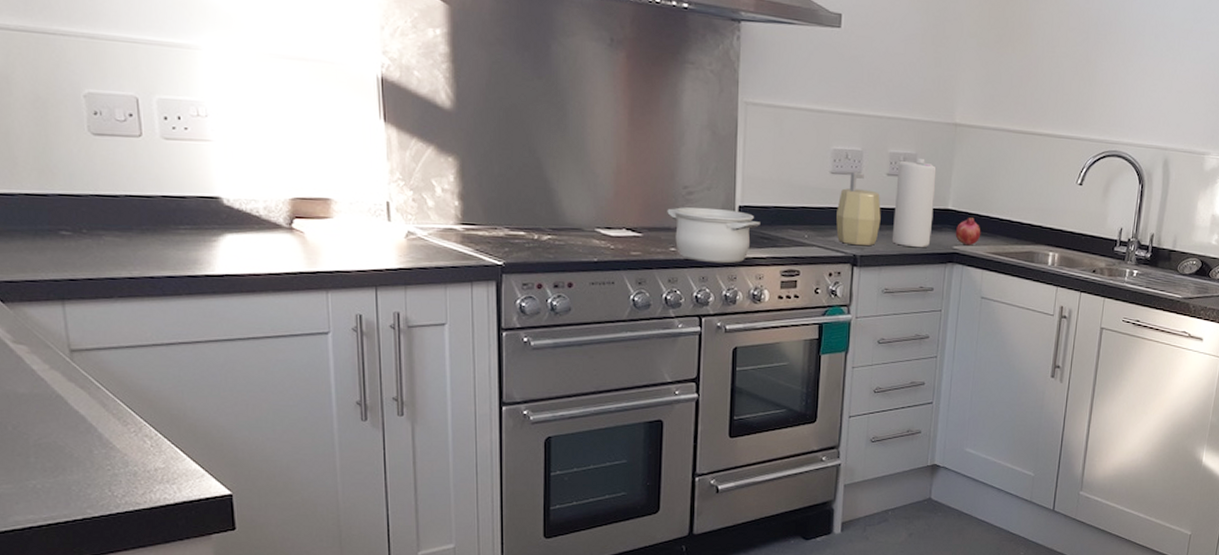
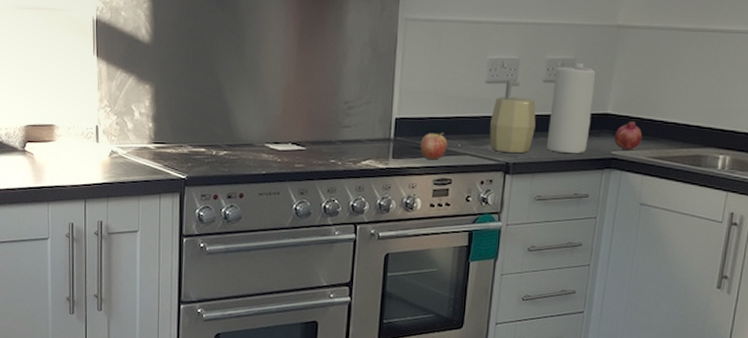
cooking pot: present [667,206,761,264] -> none [329,120,416,174]
fruit: none [766,222,794,251] -> present [420,132,448,160]

